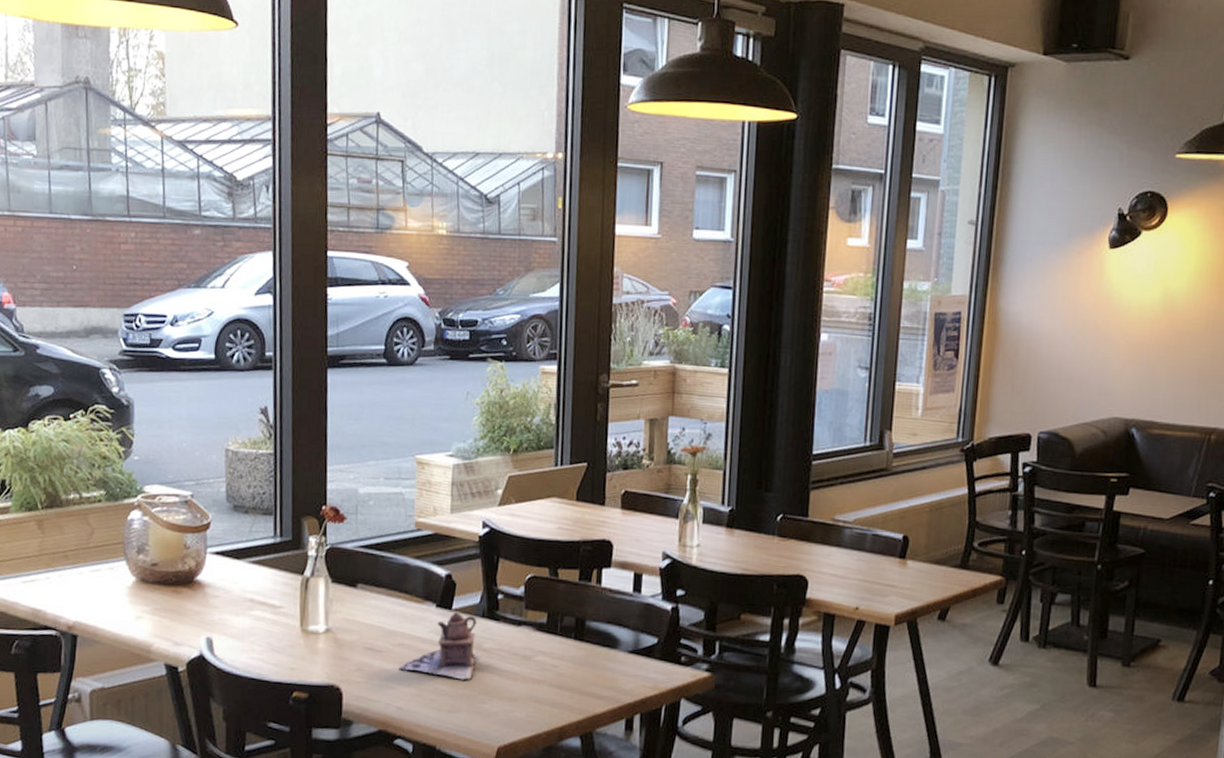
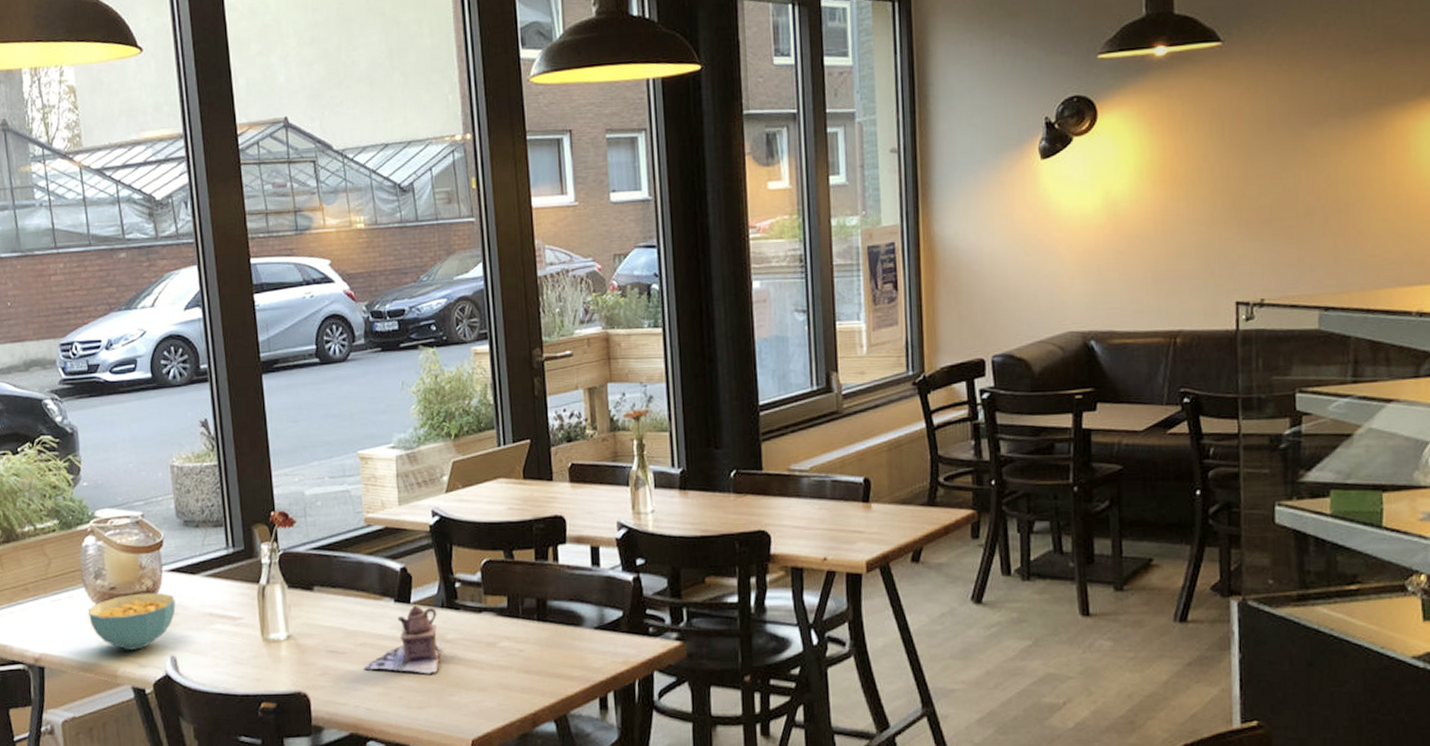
cereal bowl: none [128,572,217,628] -> present [88,592,176,650]

